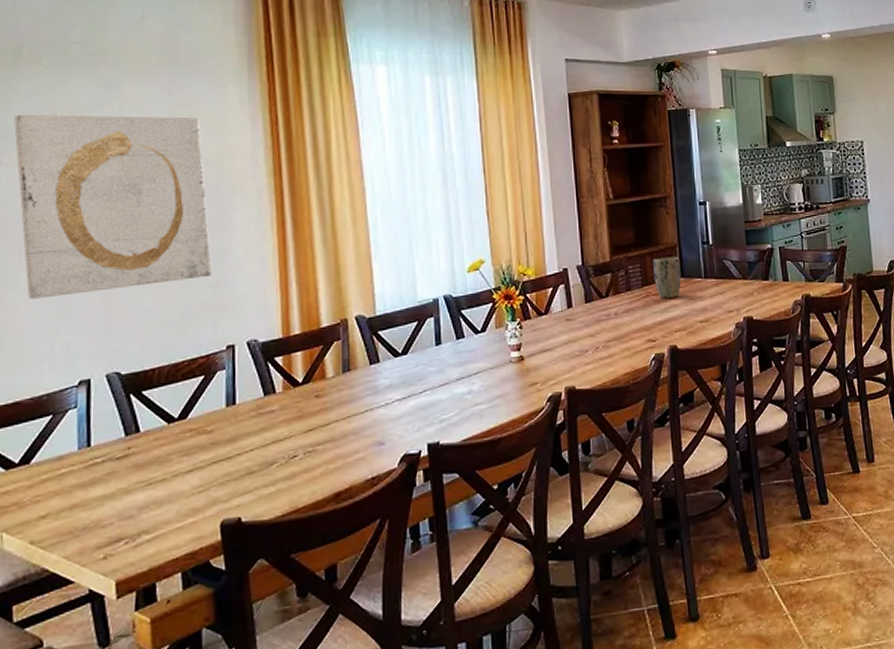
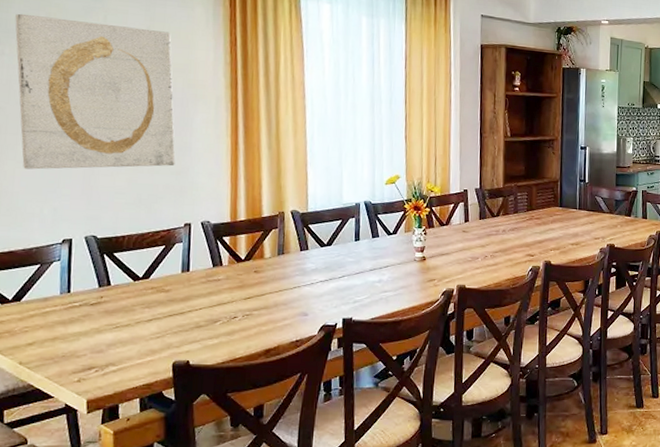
plant pot: present [653,256,681,298] -> none [537,188,560,223]

